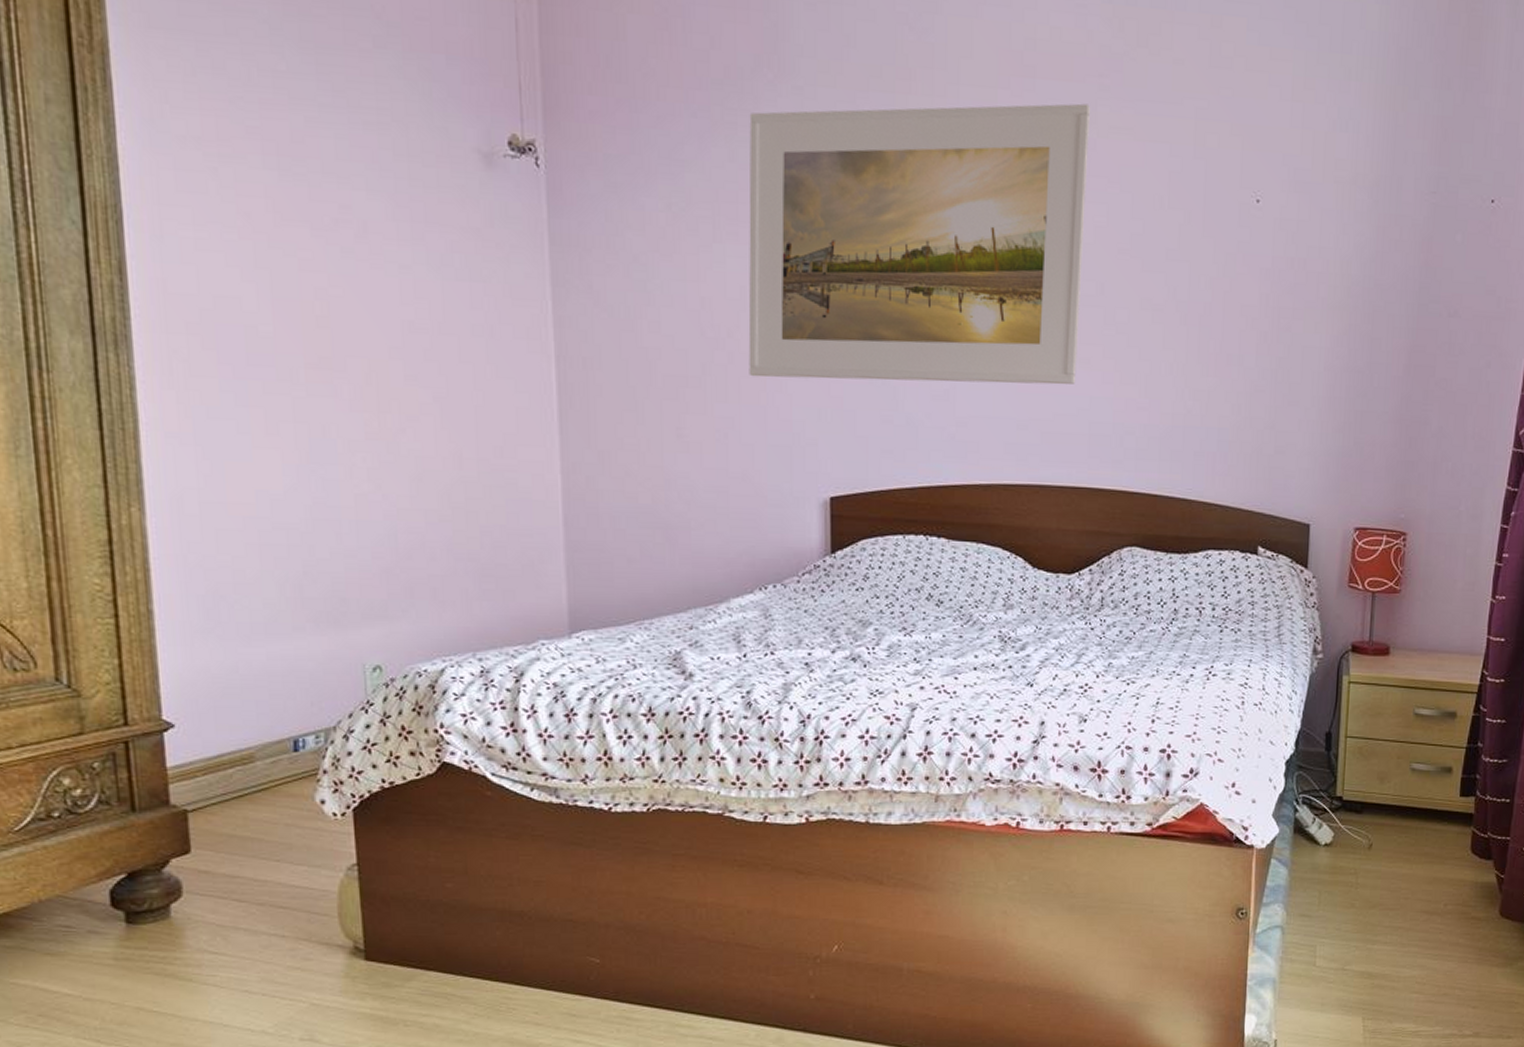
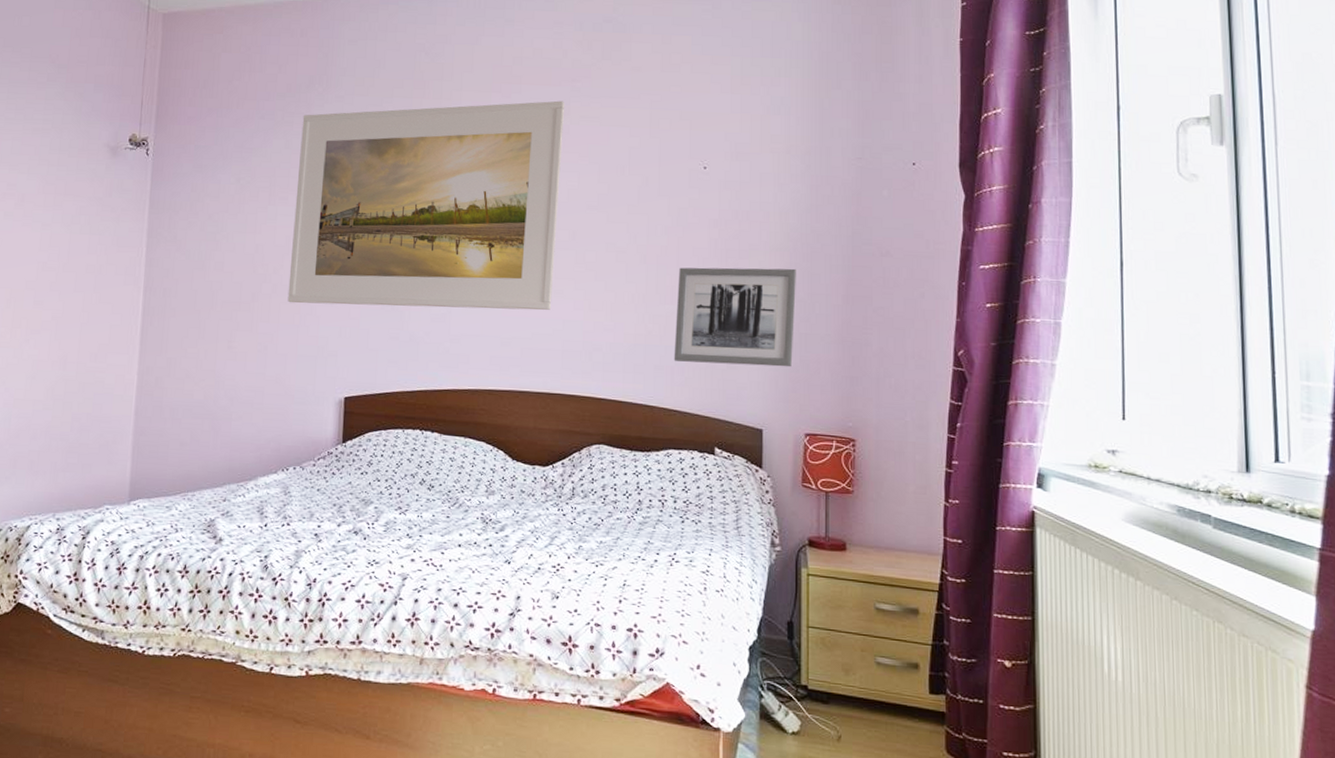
wall art: none [1216,330,1355,452] -> present [673,267,796,367]

